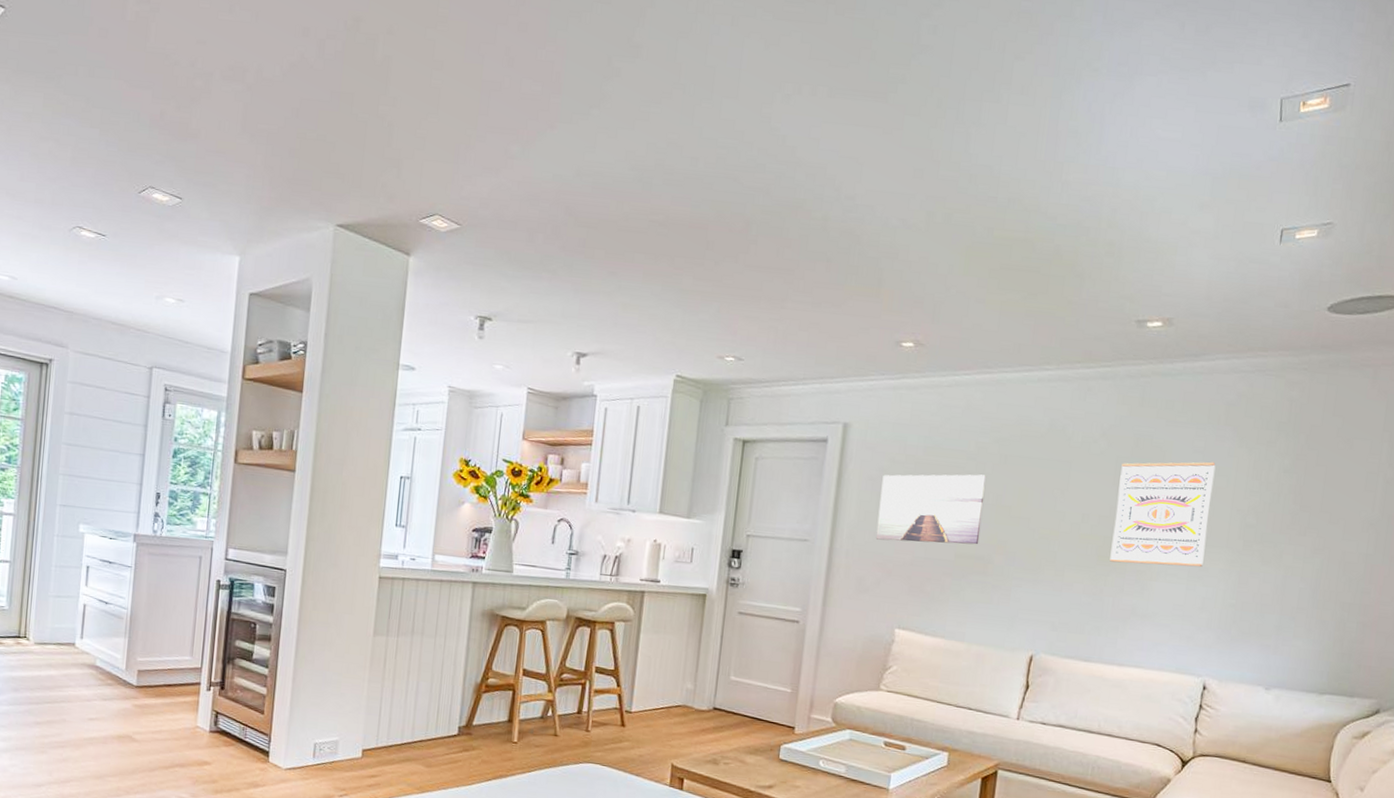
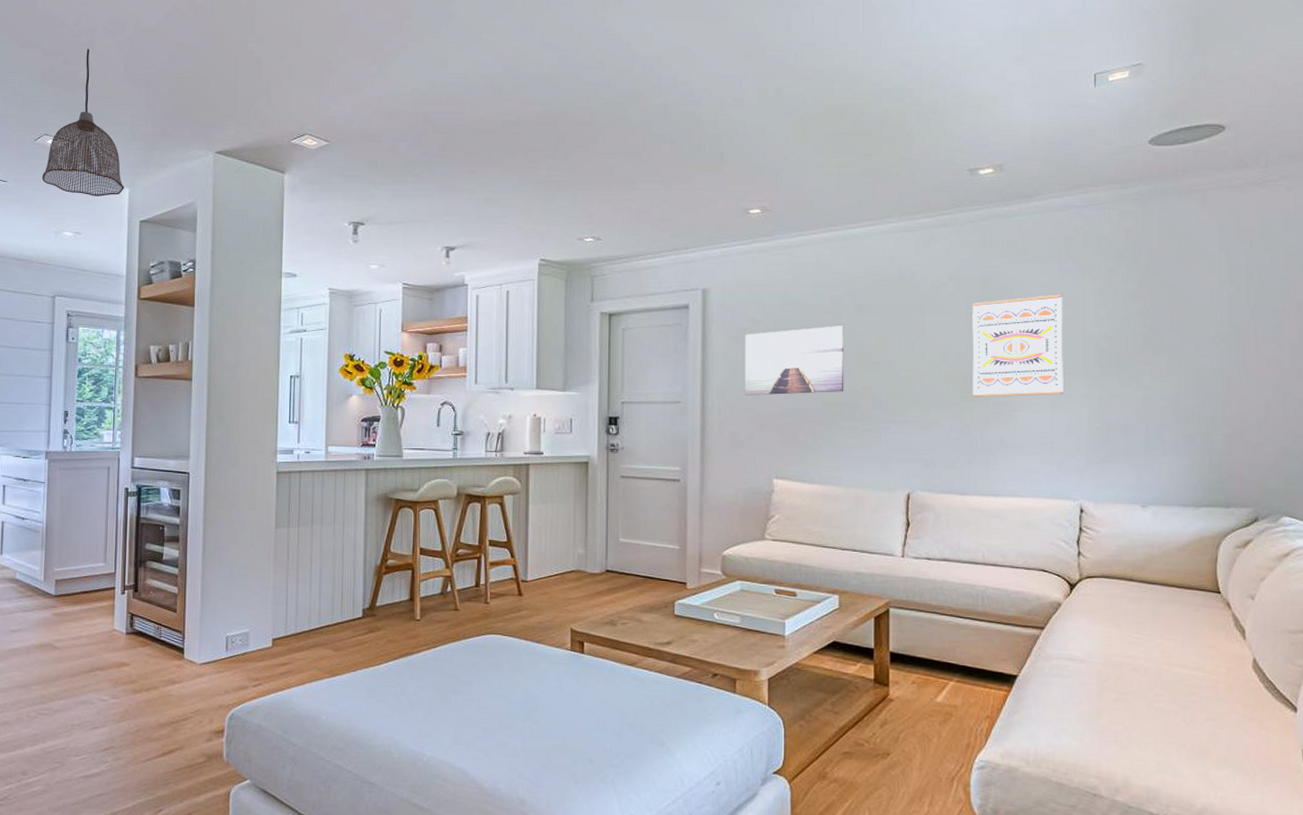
pendant lamp: none [144,95,235,263] -> present [41,49,124,196]

